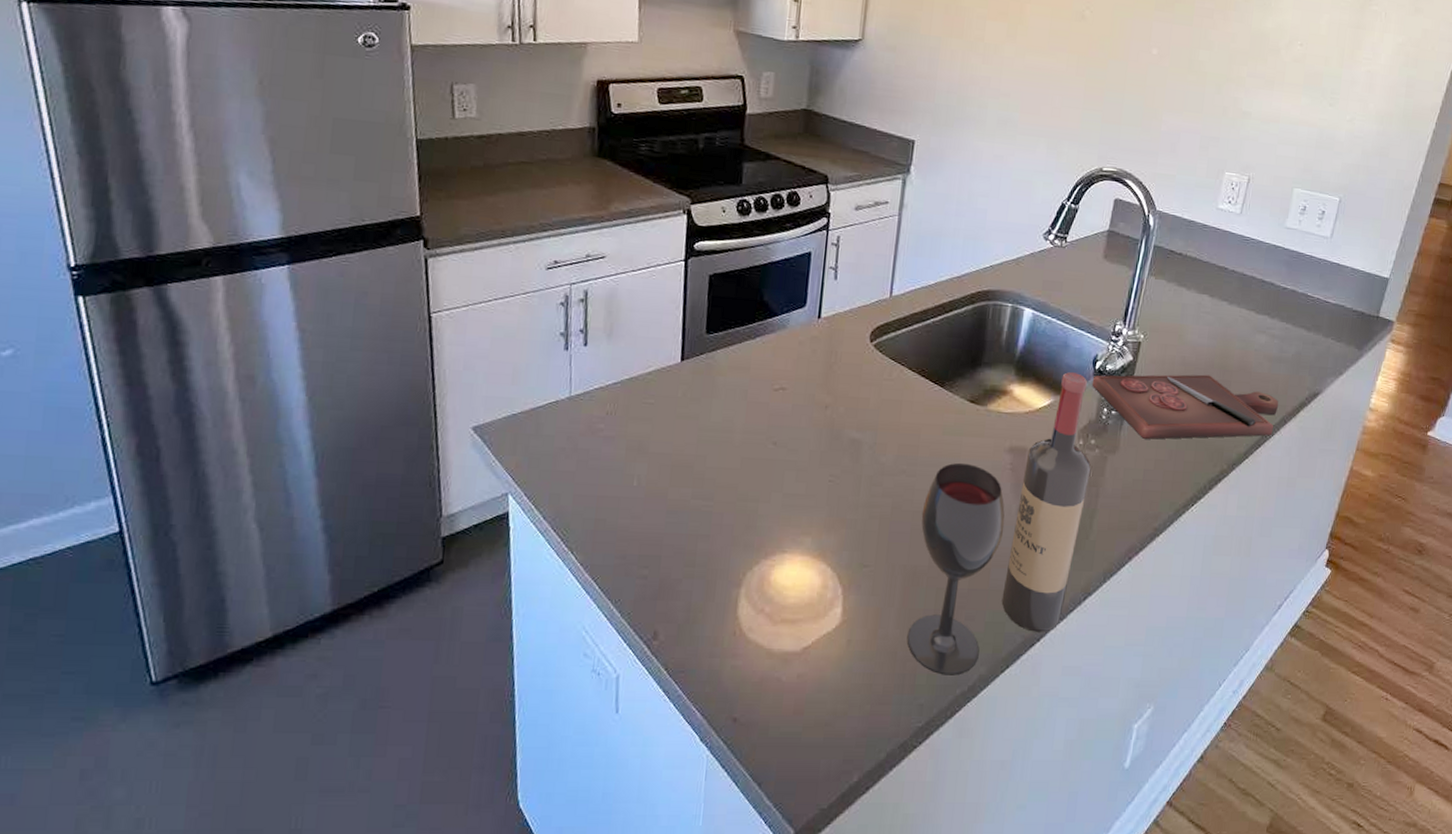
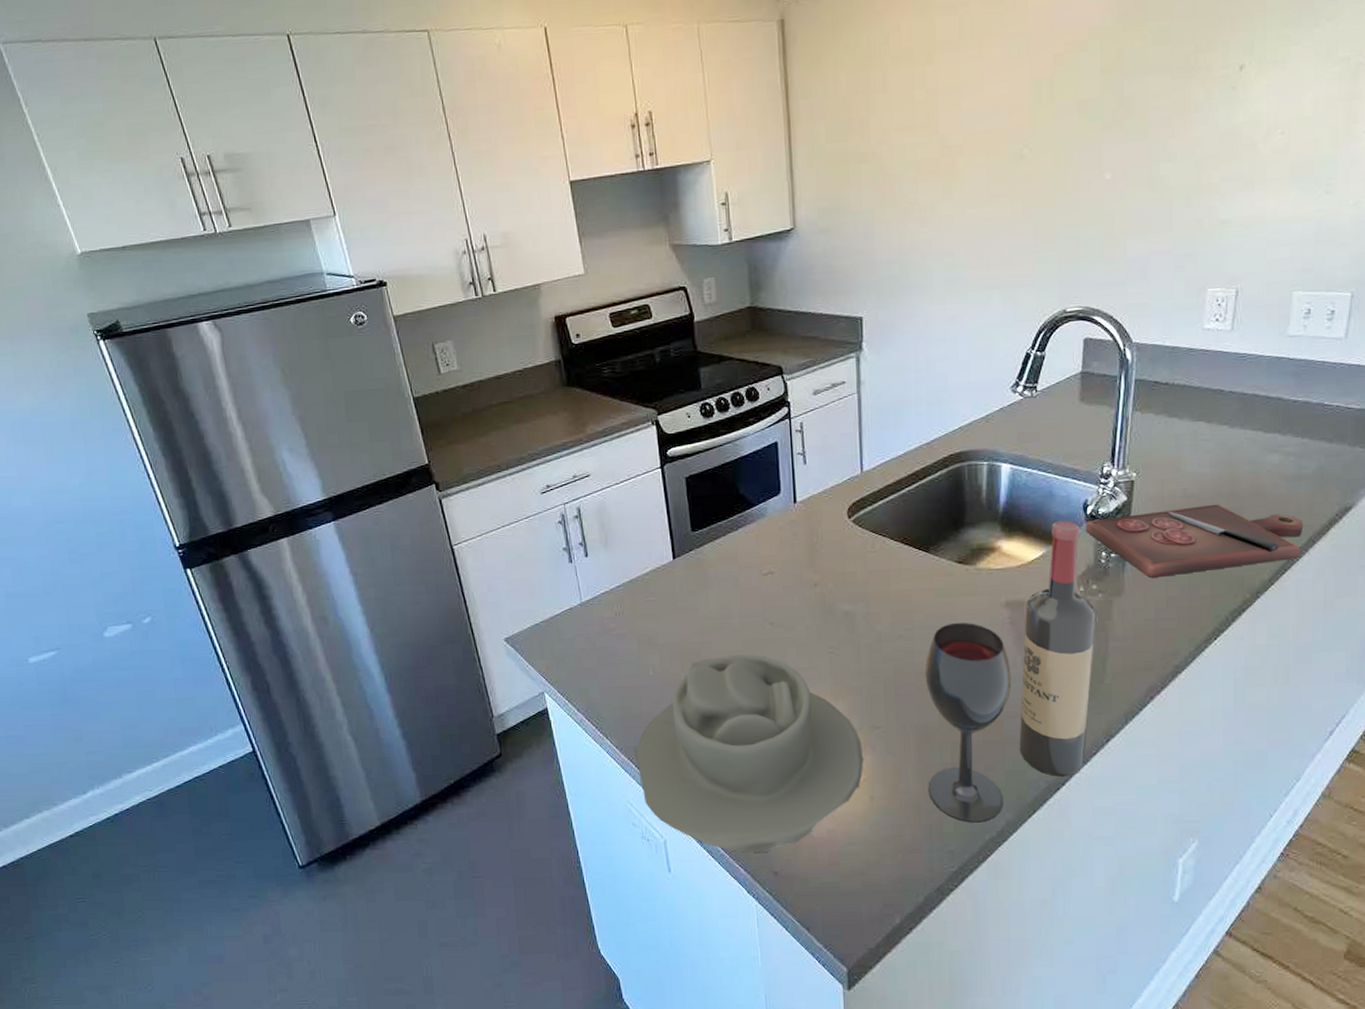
bowl: none [601,473,847,696] -> present [634,654,863,853]

